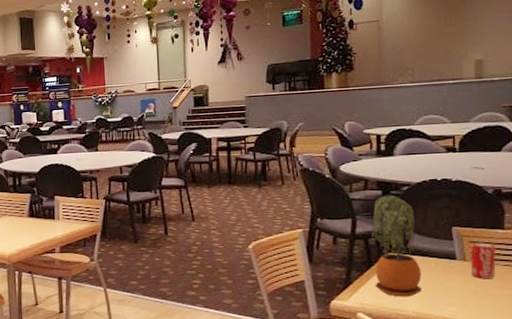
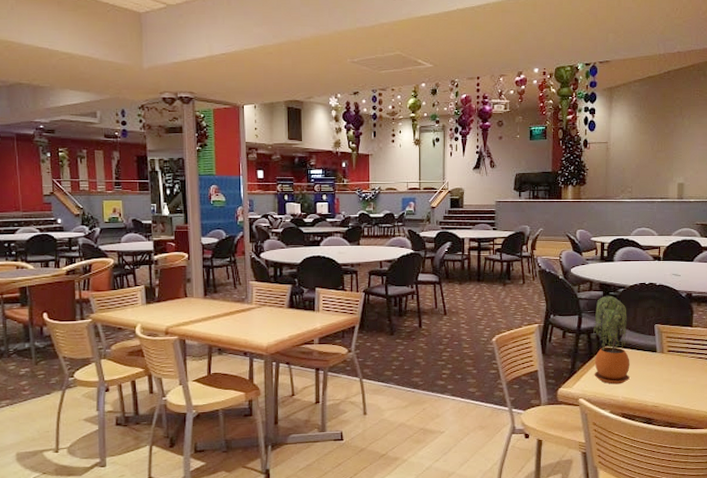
beverage can: present [470,242,496,279] -> none [666,338,685,369]

